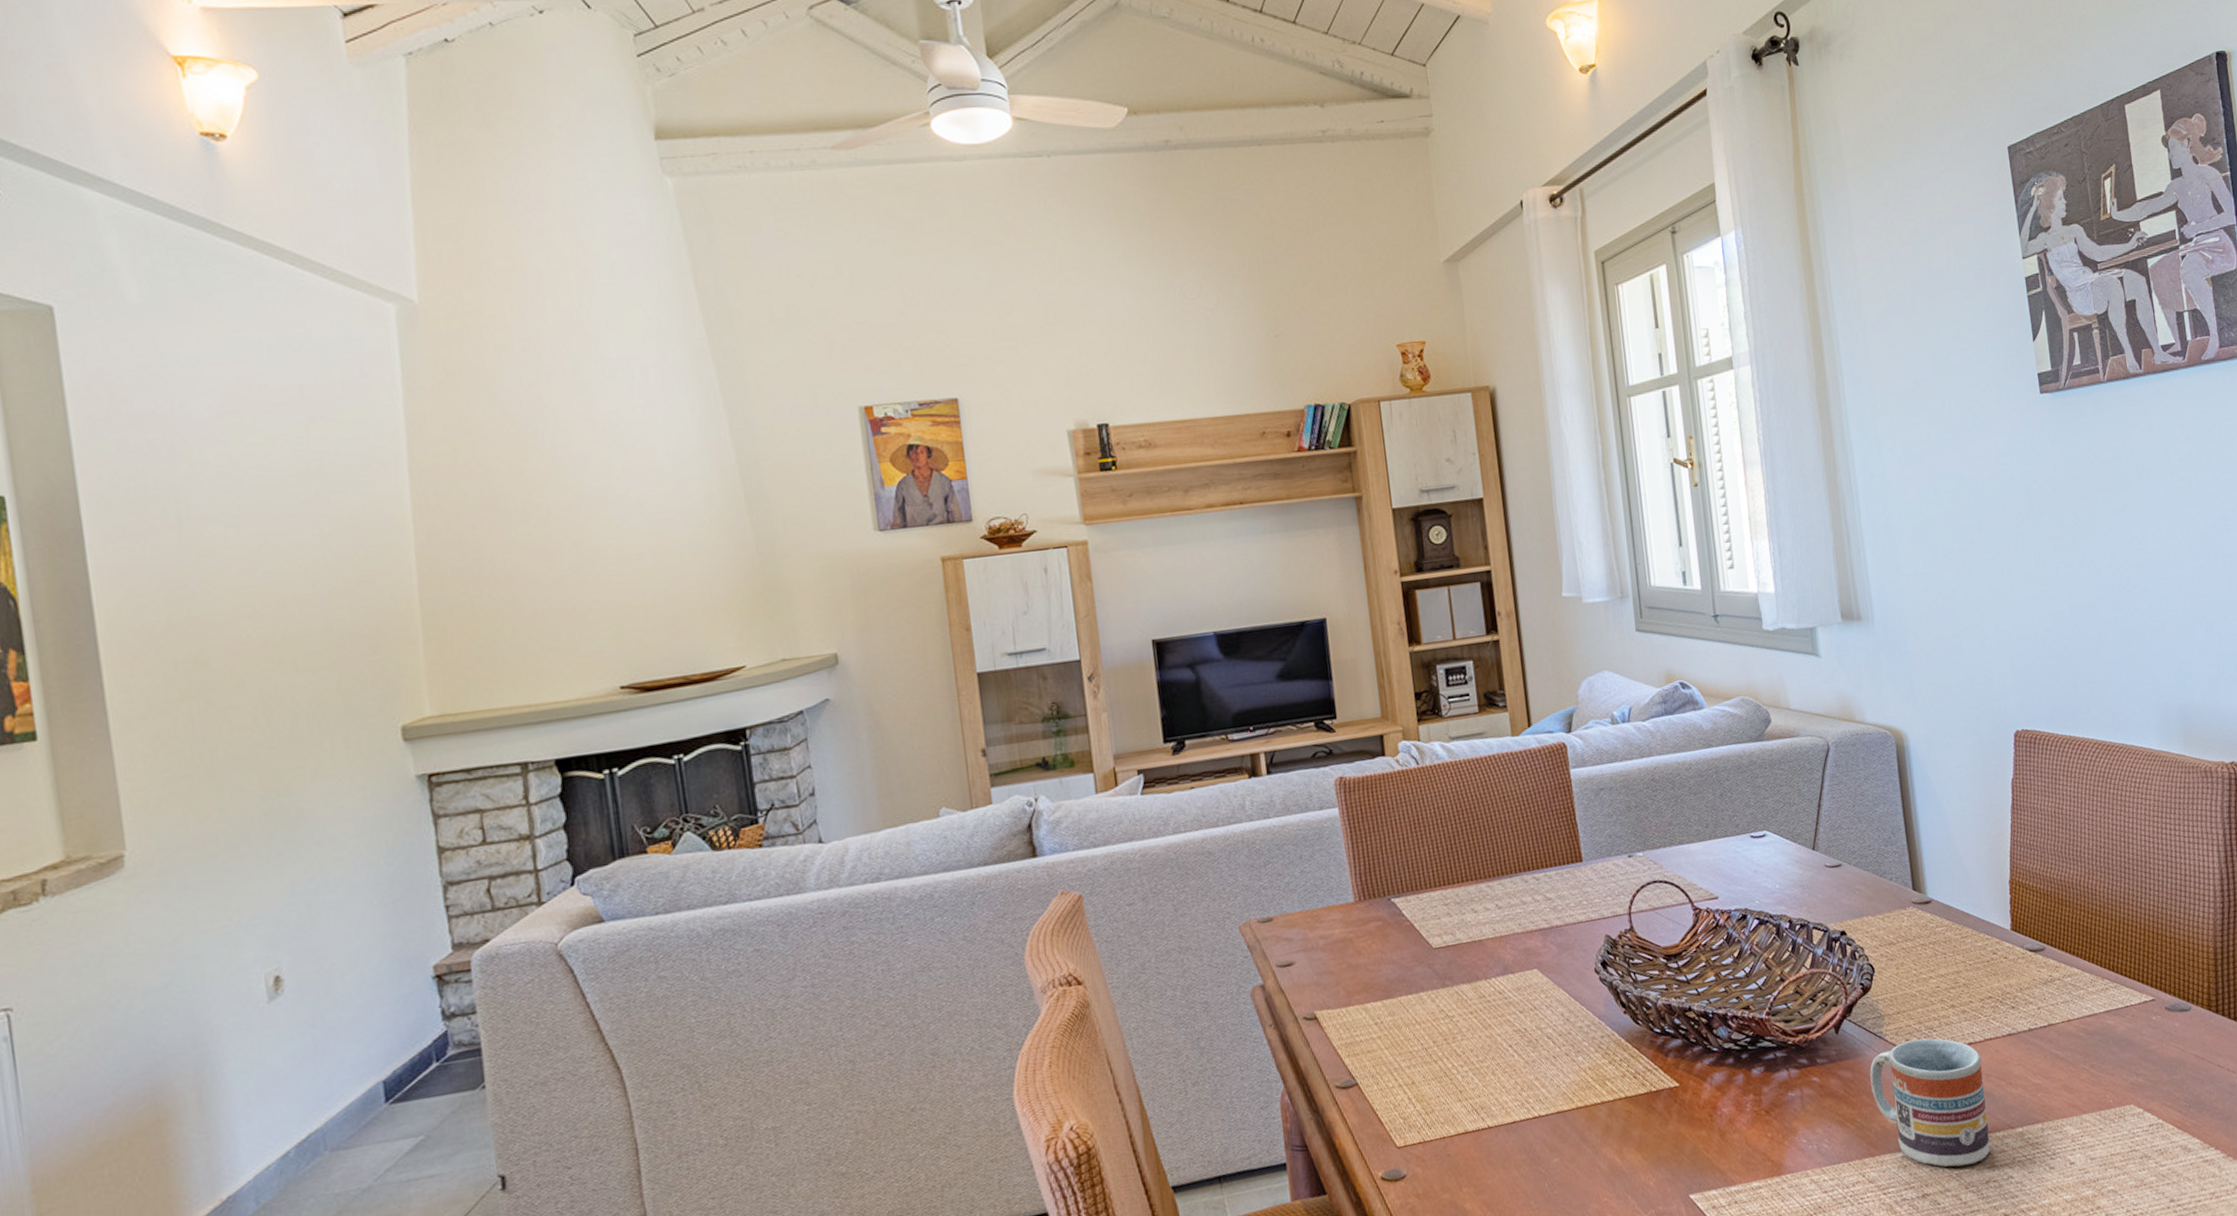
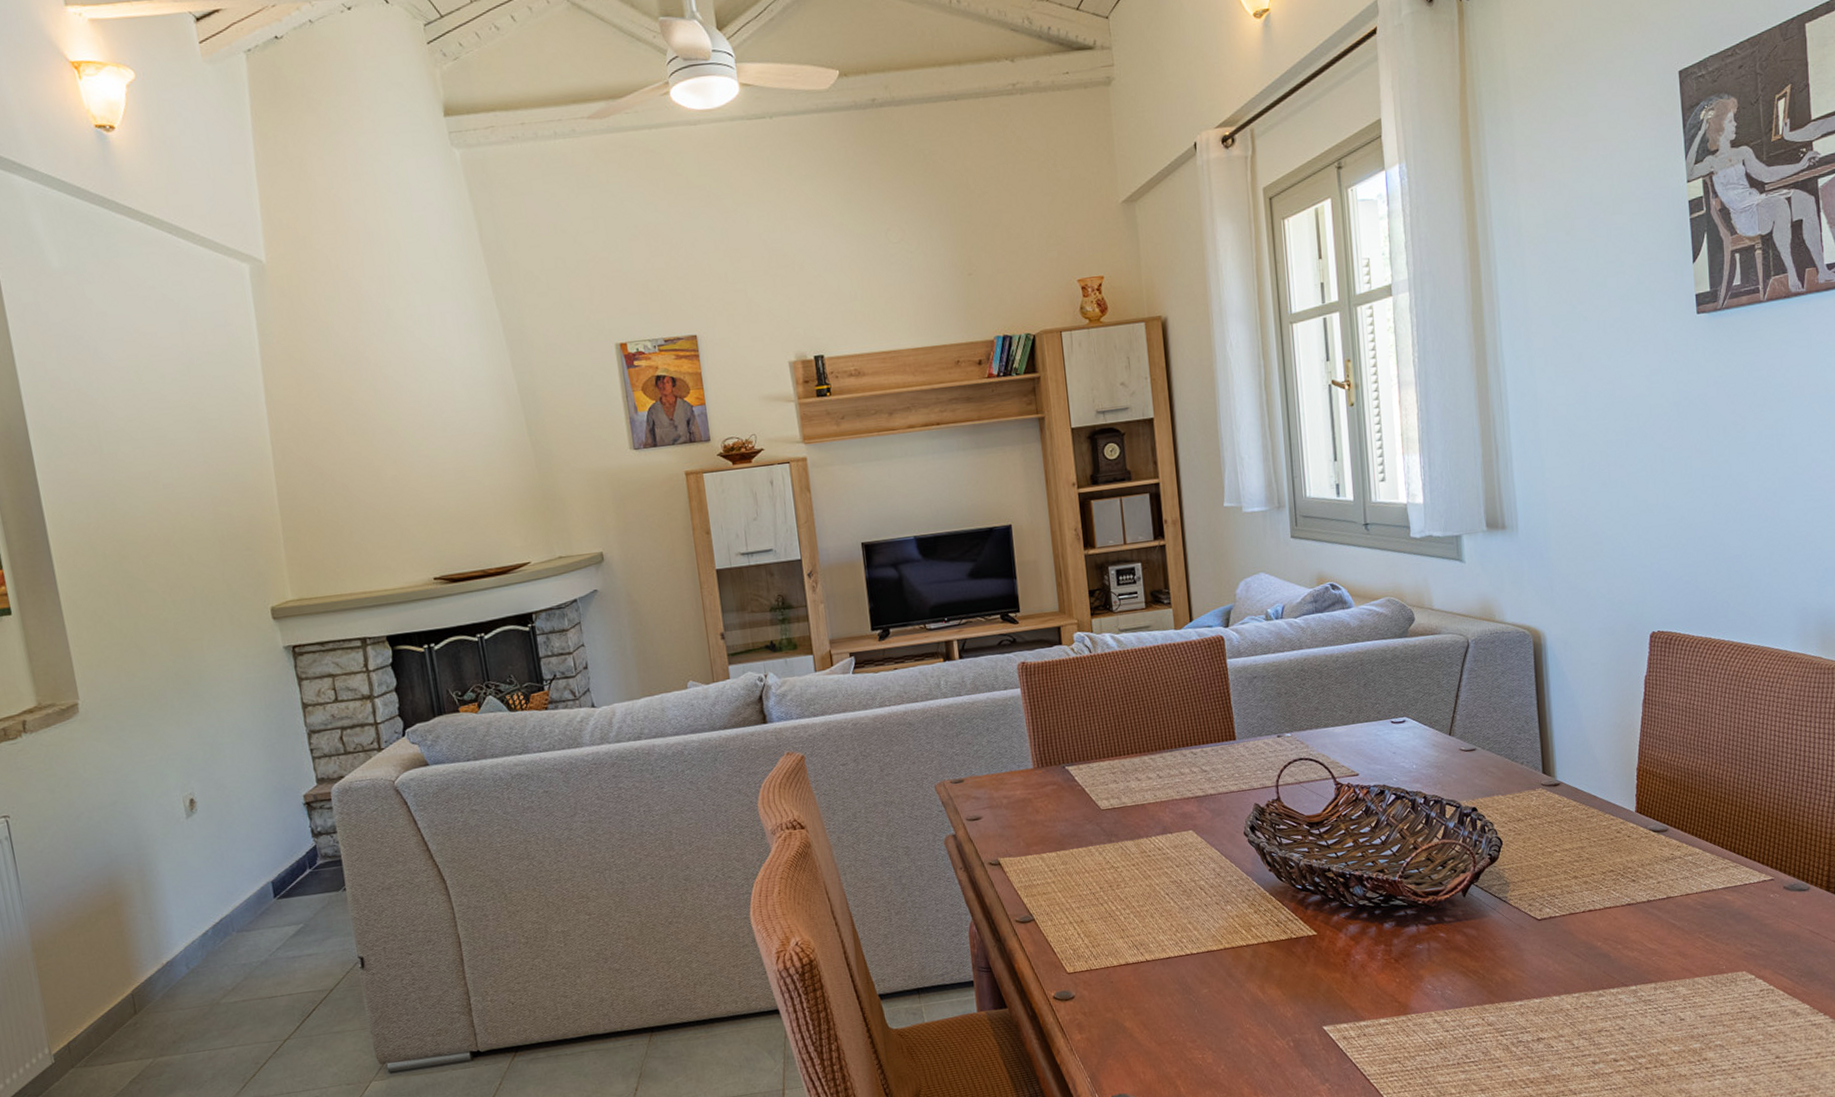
cup: present [1870,1038,1991,1168] -> none [1493,904,1604,1017]

